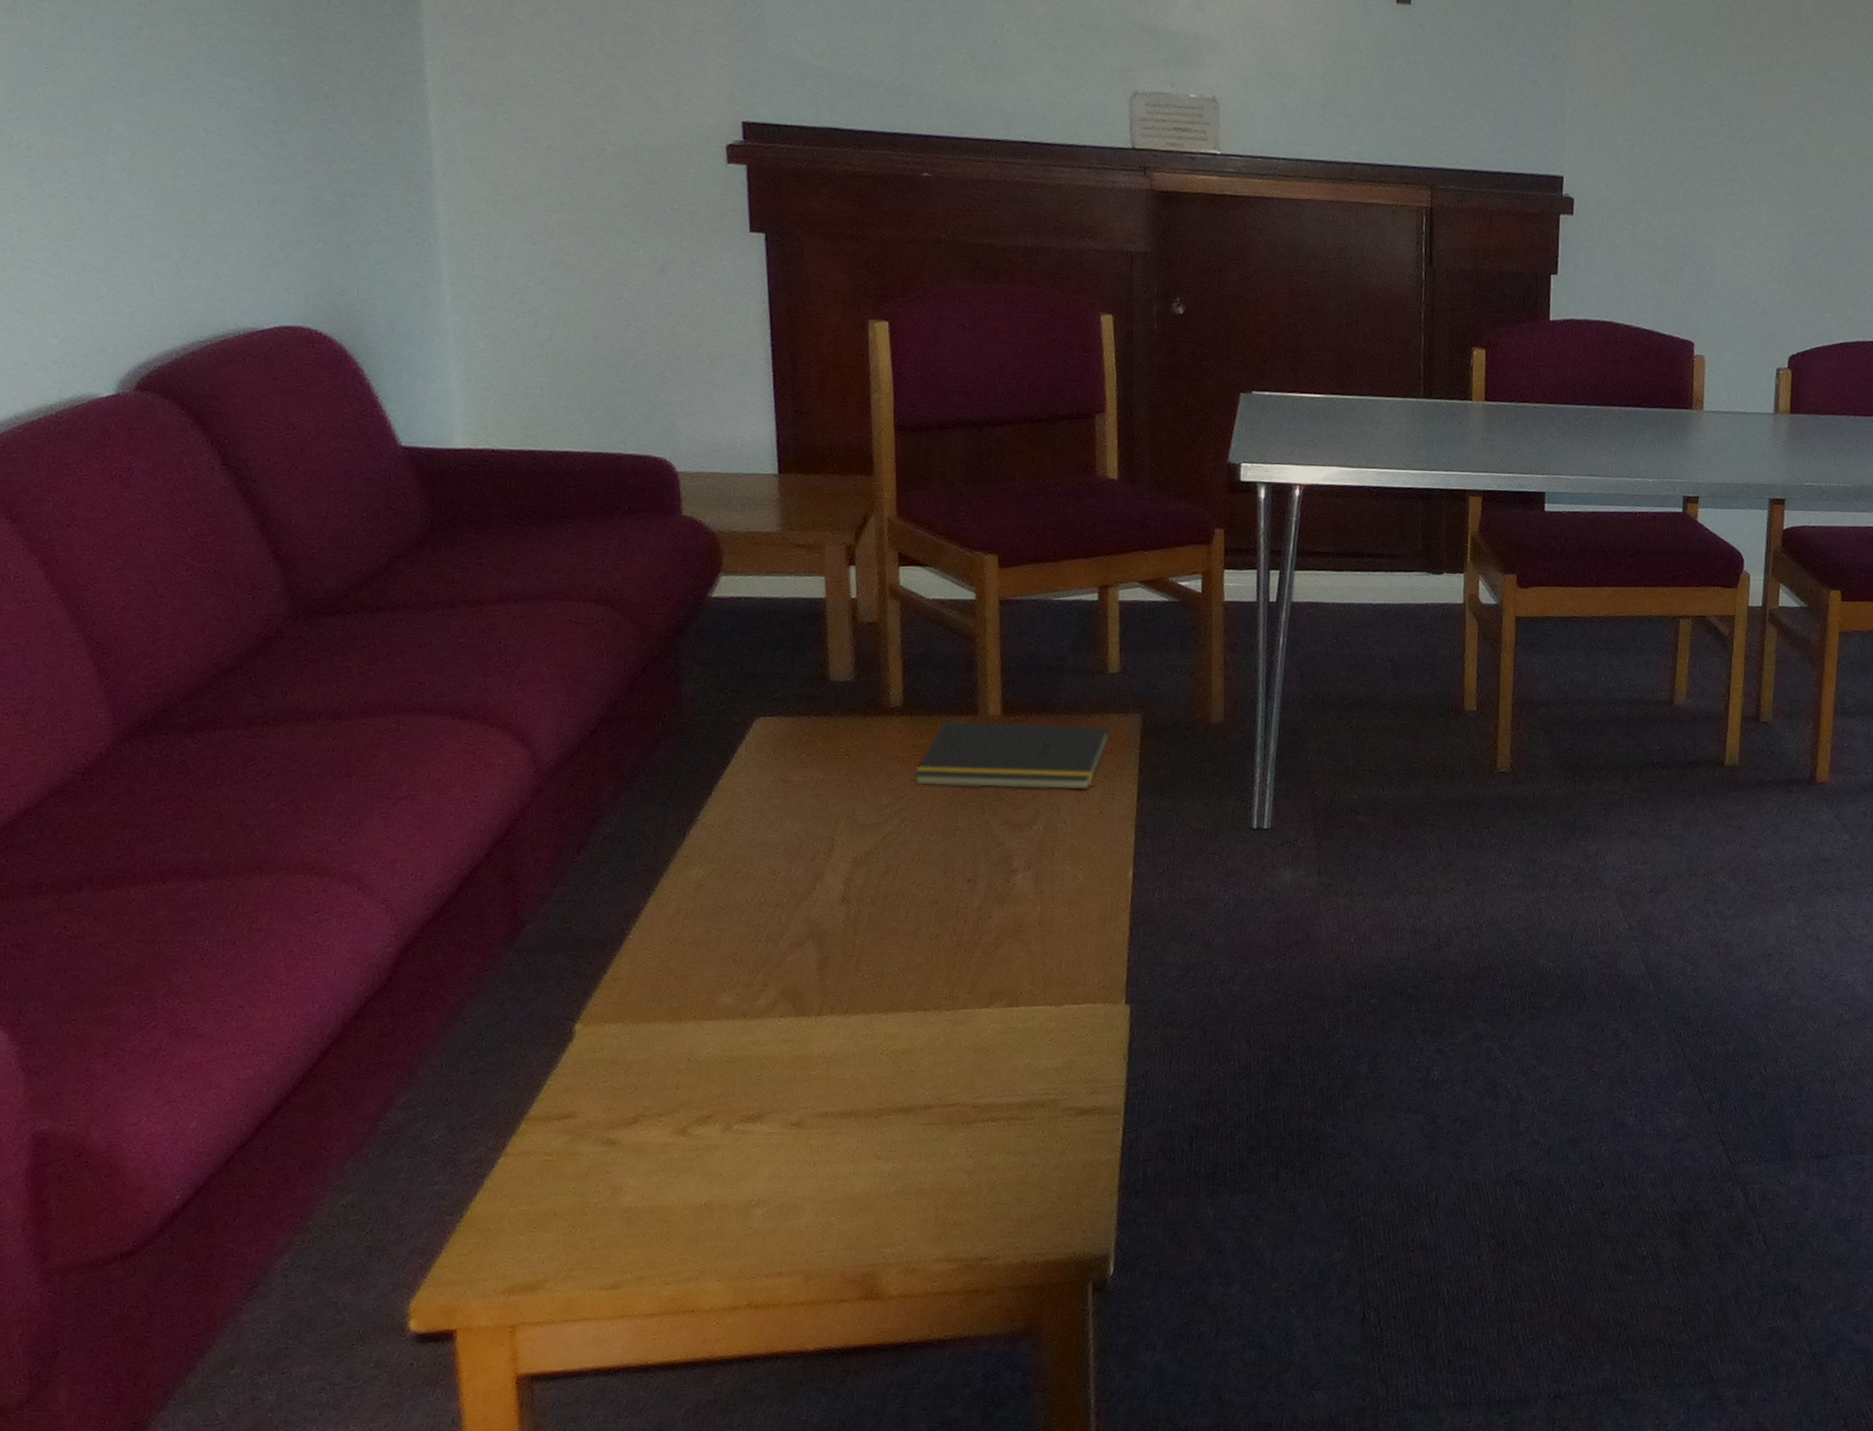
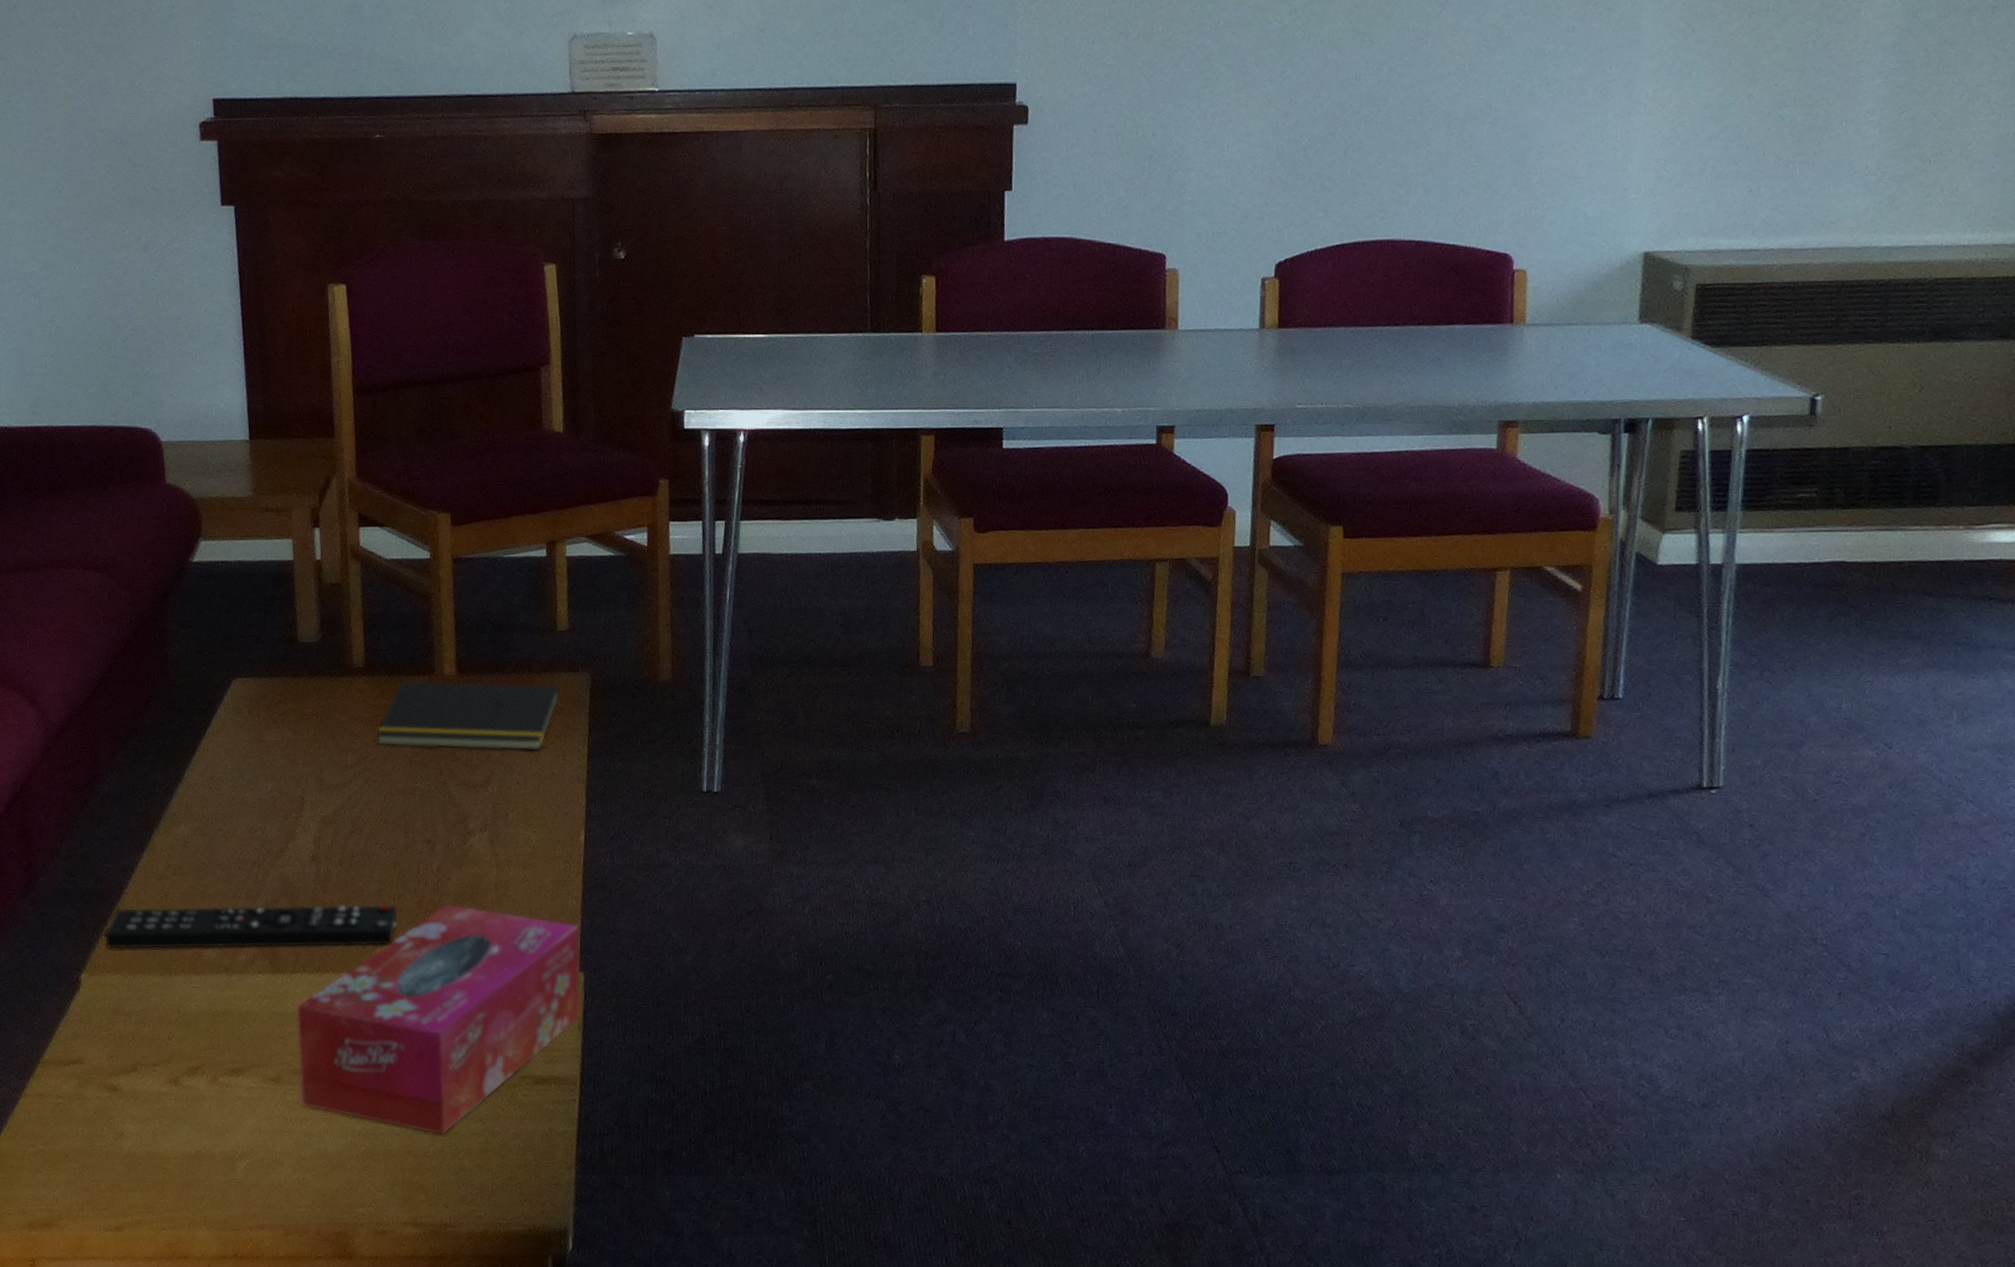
remote control: none [604,943,935,998] -> present [105,904,398,949]
tissue box: none [822,942,1126,1170] -> present [297,904,581,1135]

